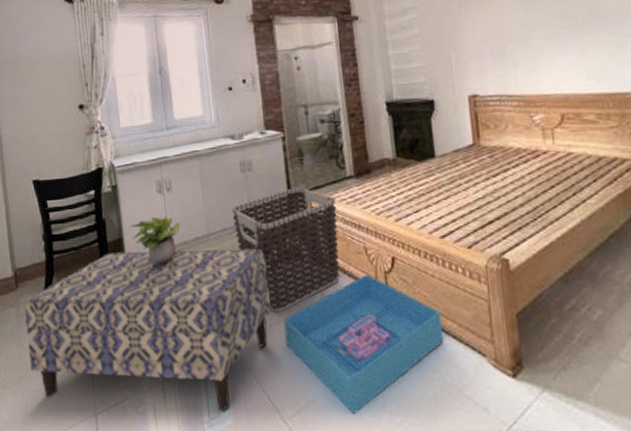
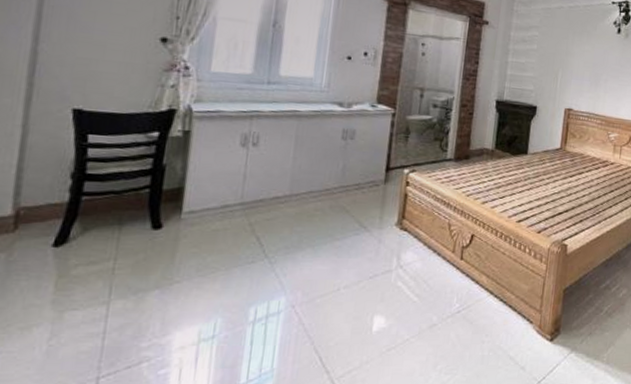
bench: present [25,248,271,411] -> none [12,201,349,372]
potted plant: present [130,217,181,264] -> none [197,170,261,219]
clothes hamper: present [231,187,340,313] -> none [321,161,432,277]
storage bin: present [284,274,443,415] -> none [351,247,503,374]

